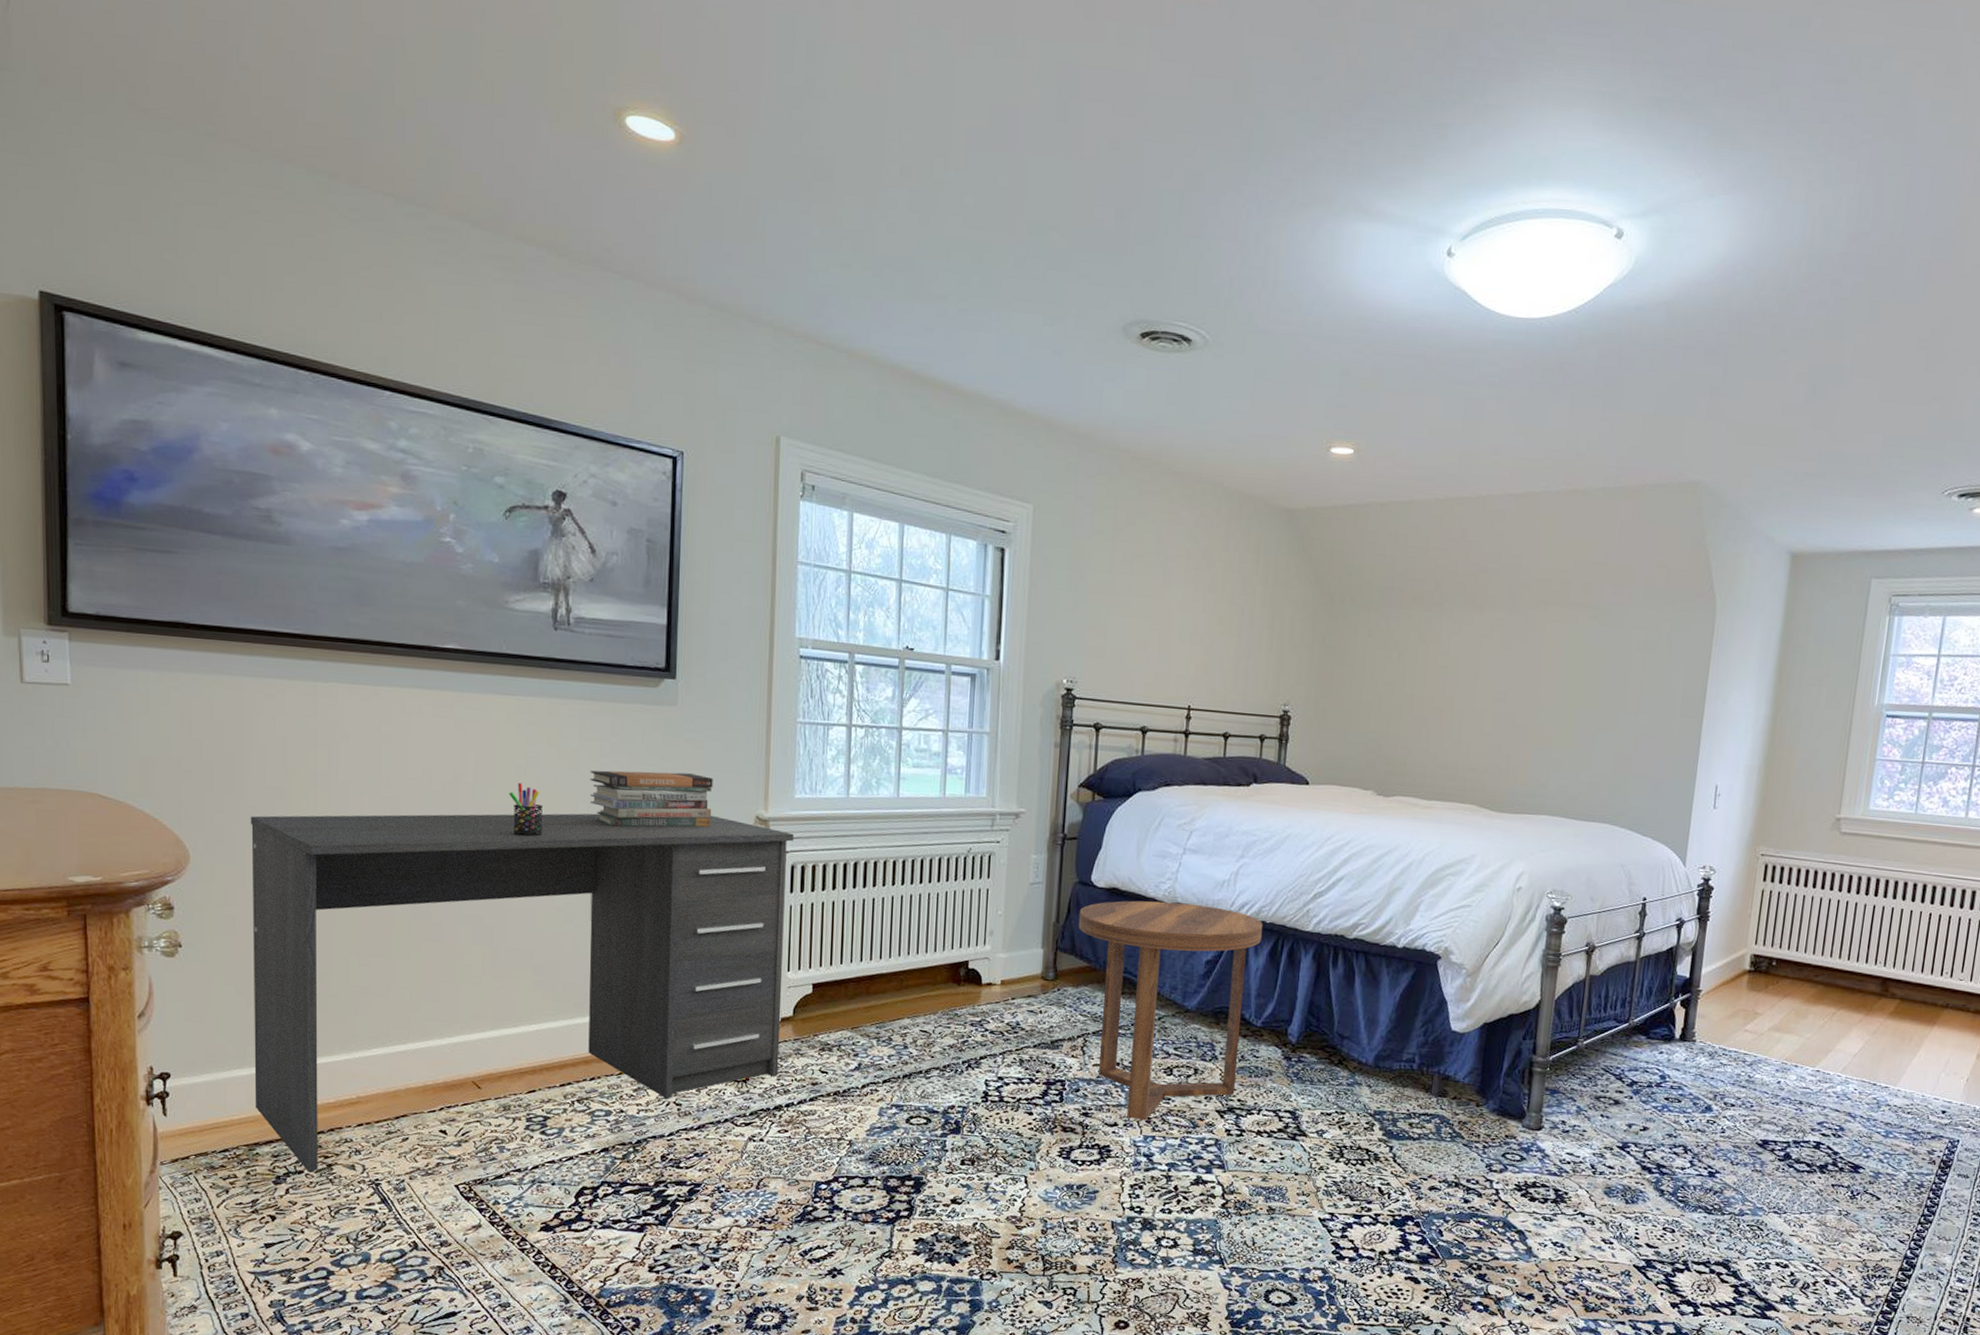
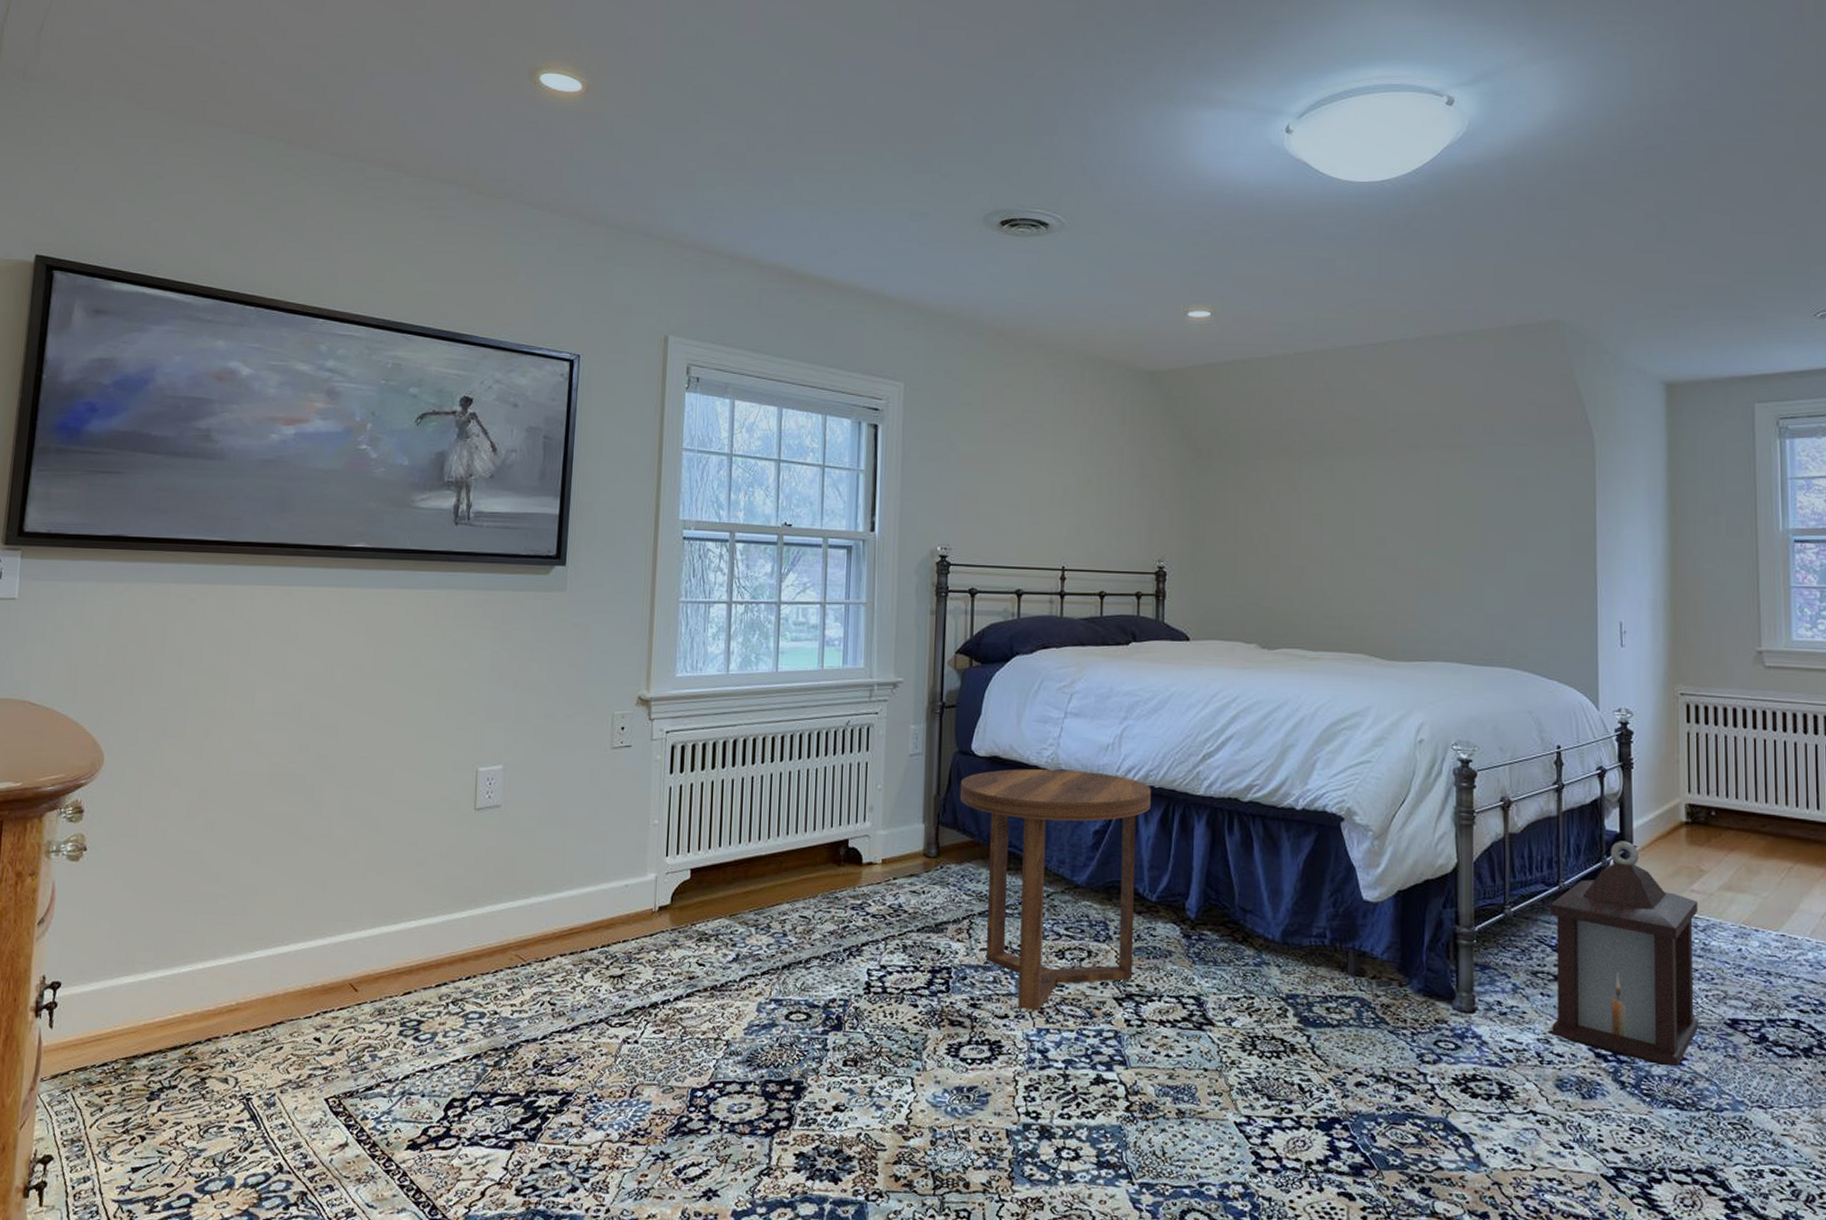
desk: present [250,813,794,1173] -> none [137,697,675,1088]
pen holder: present [509,783,544,837] -> none [404,673,436,727]
book stack: present [590,770,713,828] -> none [480,656,598,714]
lantern: none [1606,985,1750,1179] -> present [1550,841,1699,1067]

